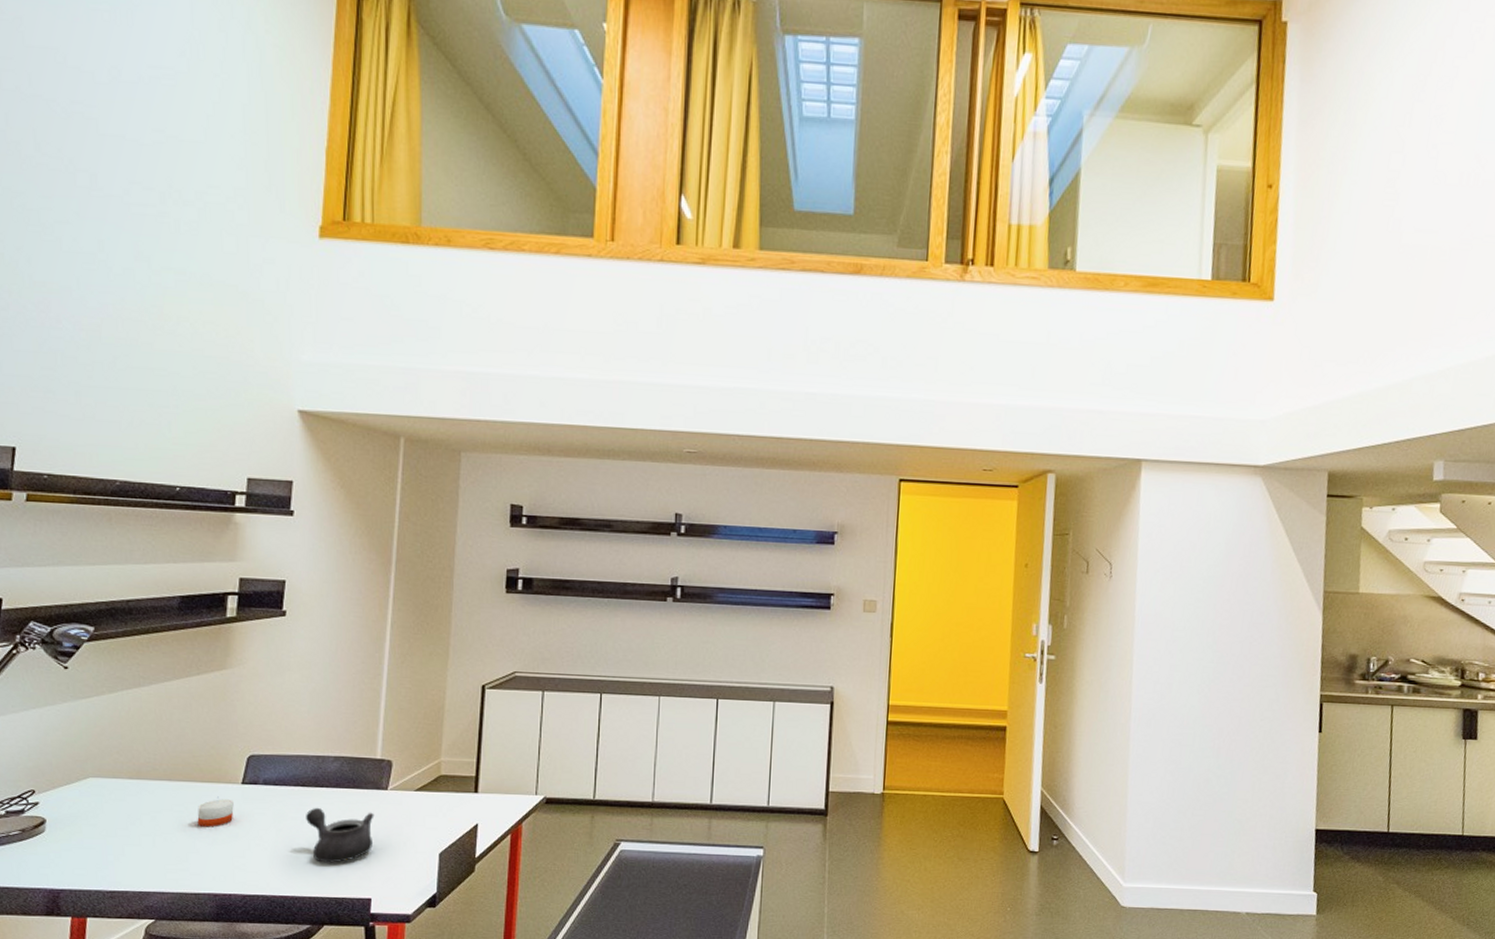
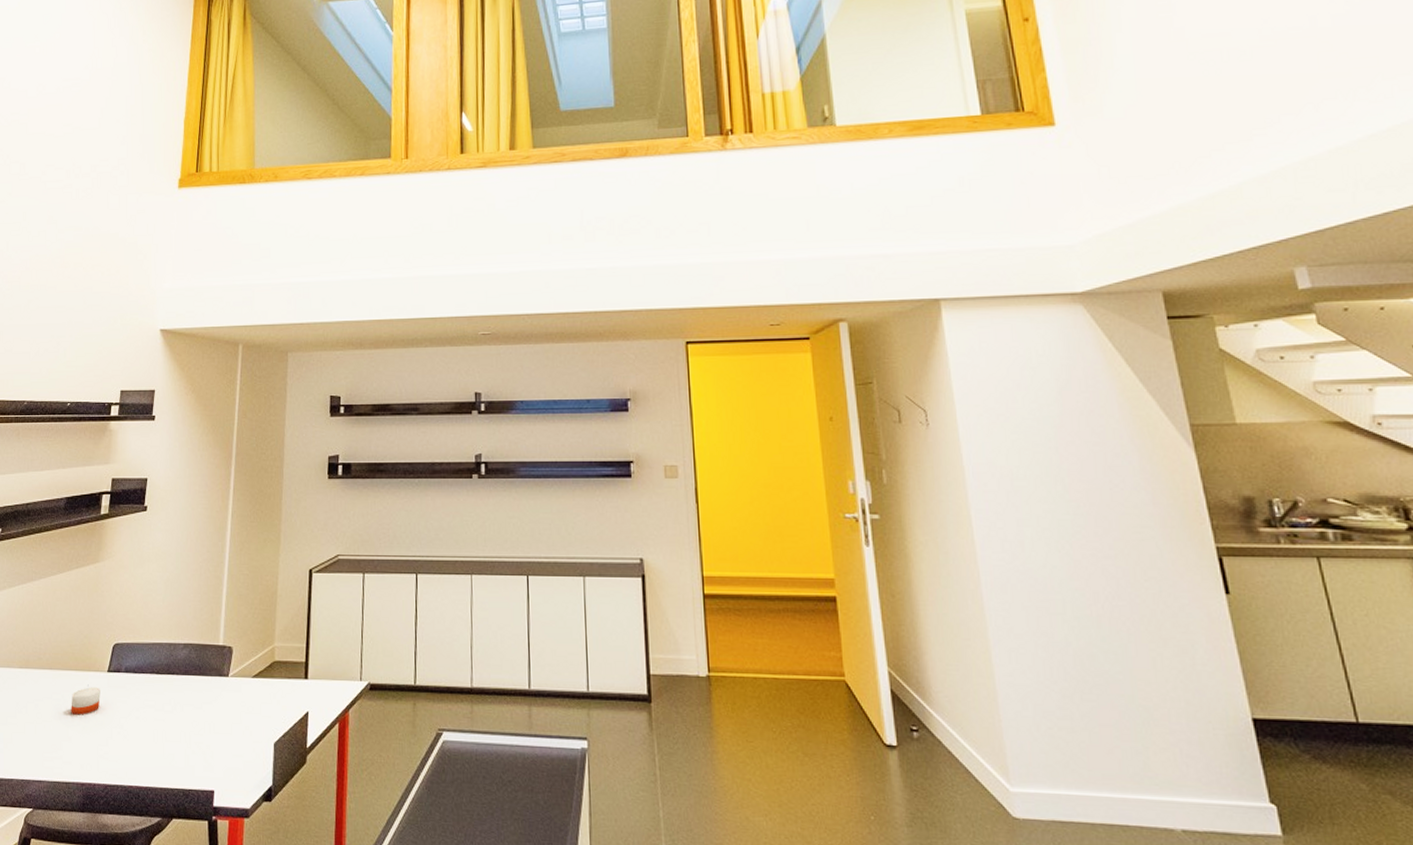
teapot: present [306,807,374,863] -> none [159,694,217,753]

